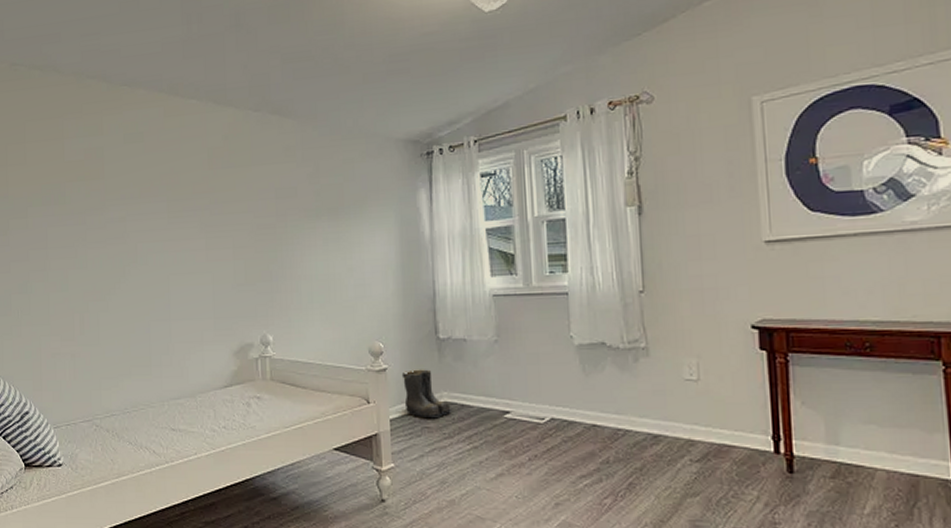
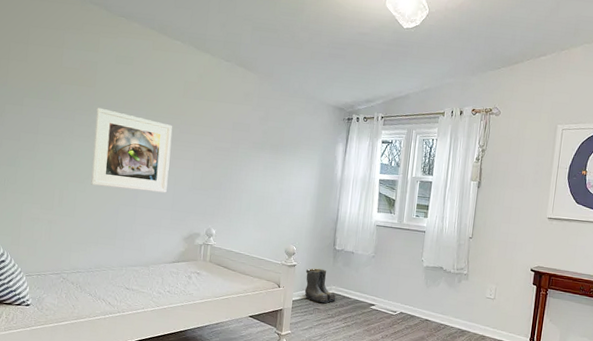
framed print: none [109,202,205,301] -> present [90,107,173,193]

